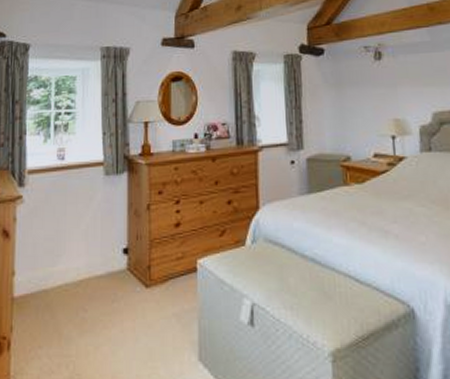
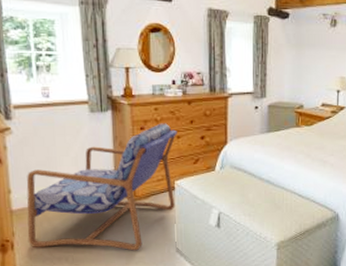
armchair: none [26,185,200,357] -> present [26,123,177,251]

